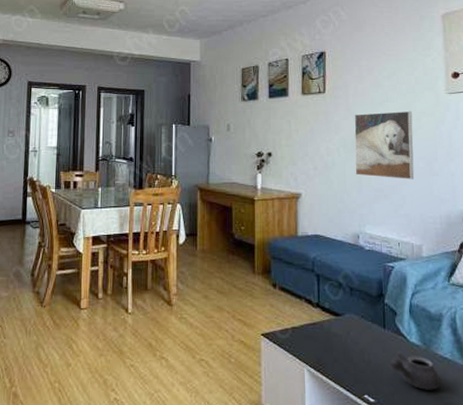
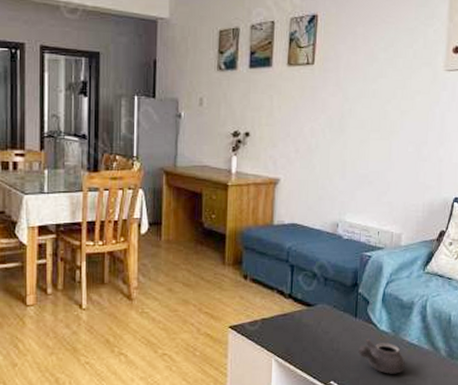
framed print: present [354,110,415,180] -> none [340,88,406,165]

